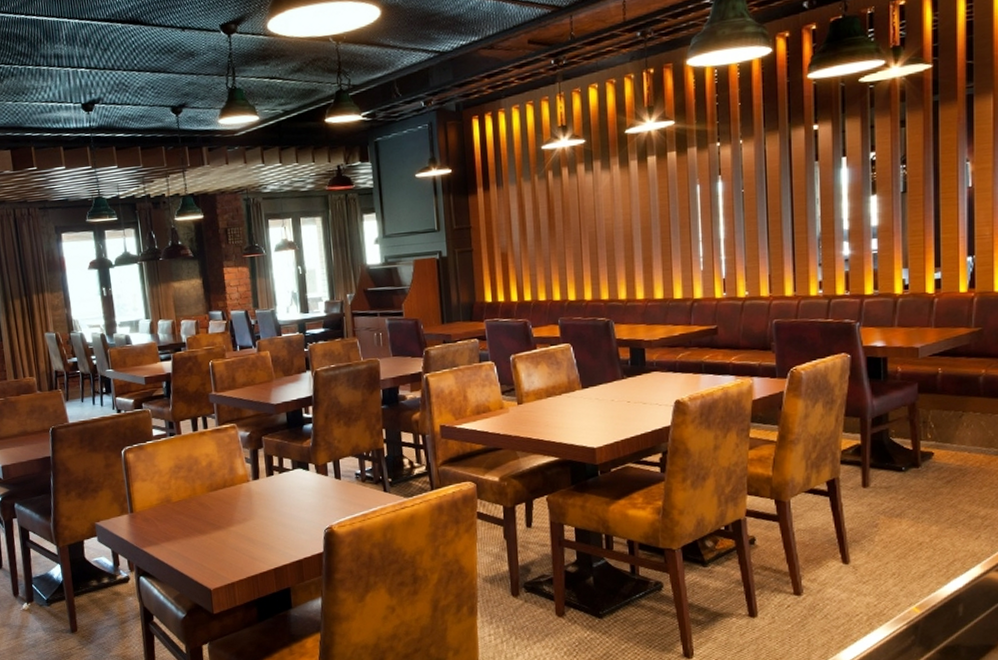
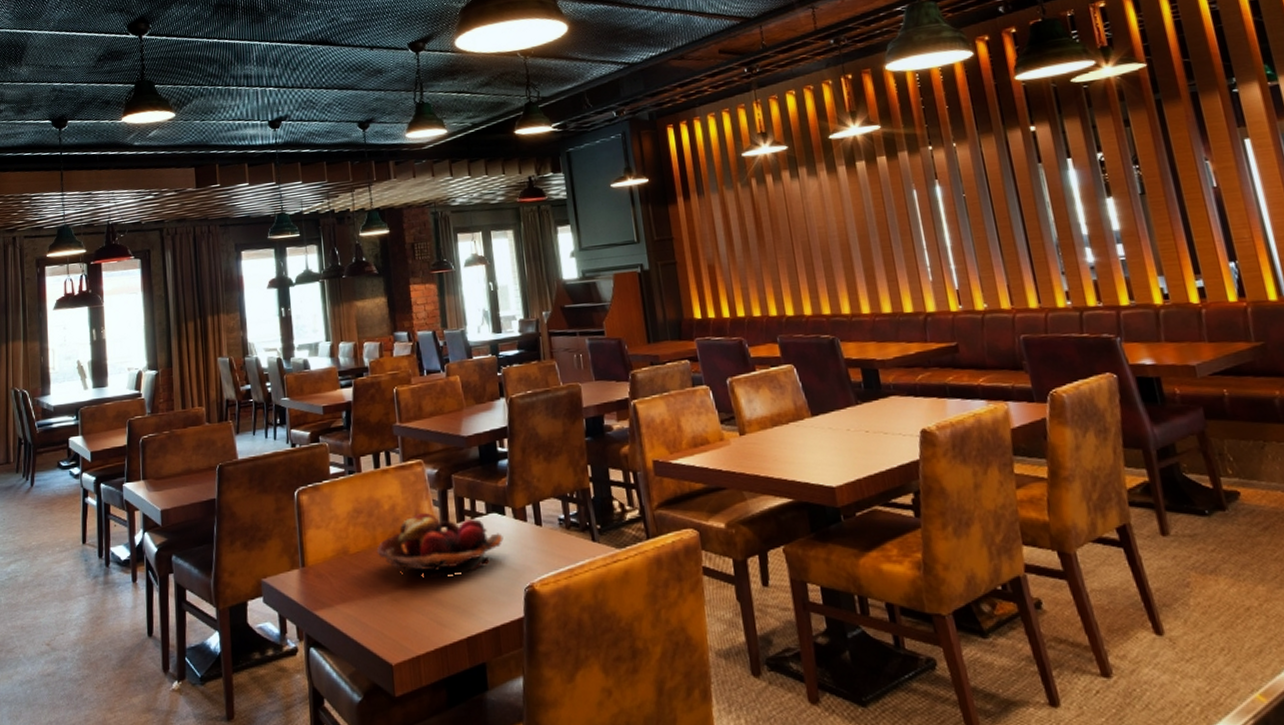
fruit basket: none [196,468,307,521] -> present [376,512,503,578]

